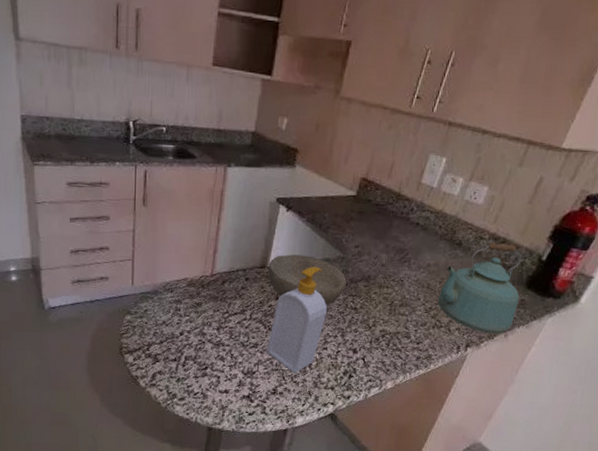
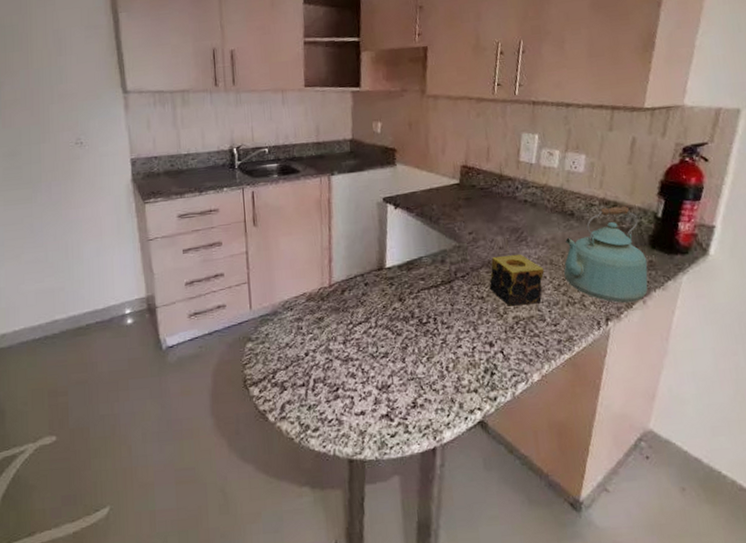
soap bottle: present [267,267,327,374] -> none [398,260,454,380]
bowl: present [268,254,347,306] -> none [385,250,468,300]
candle: none [364,273,420,321] -> present [489,254,545,306]

